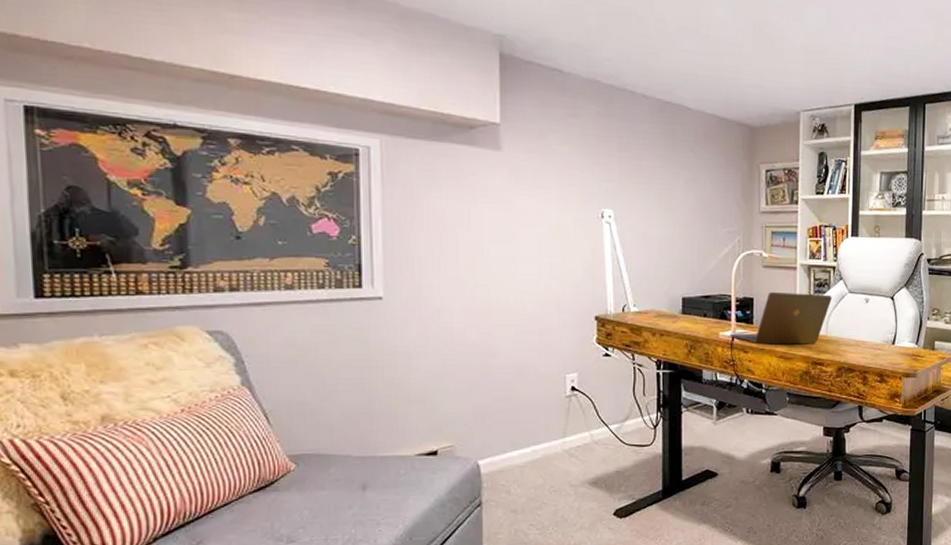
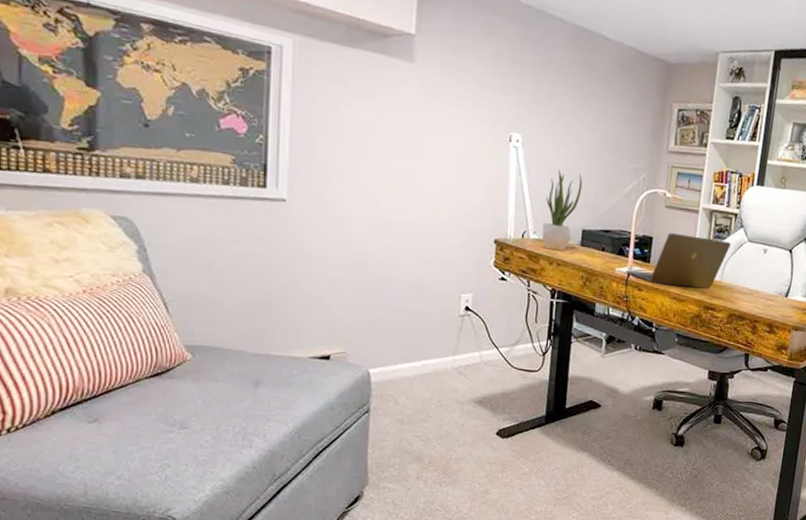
potted plant: none [642,240,678,322] -> present [541,169,583,252]

